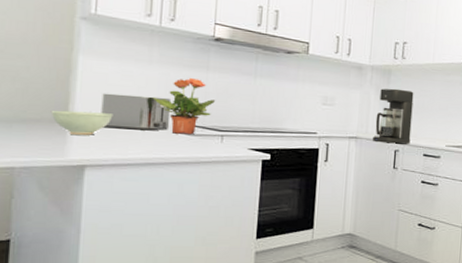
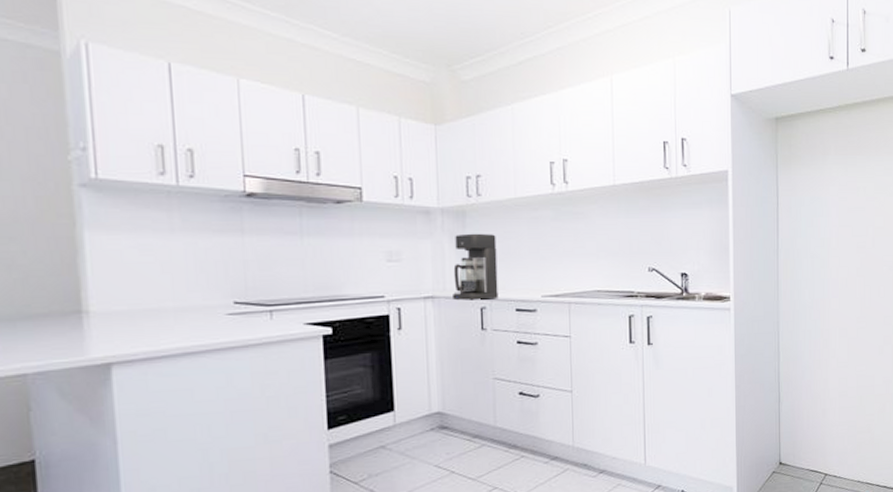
bowl: present [50,110,114,135] -> none [60,298,136,327]
toaster: present [101,93,172,131] -> none [119,272,206,316]
potted plant: present [152,78,216,135] -> none [180,245,258,314]

